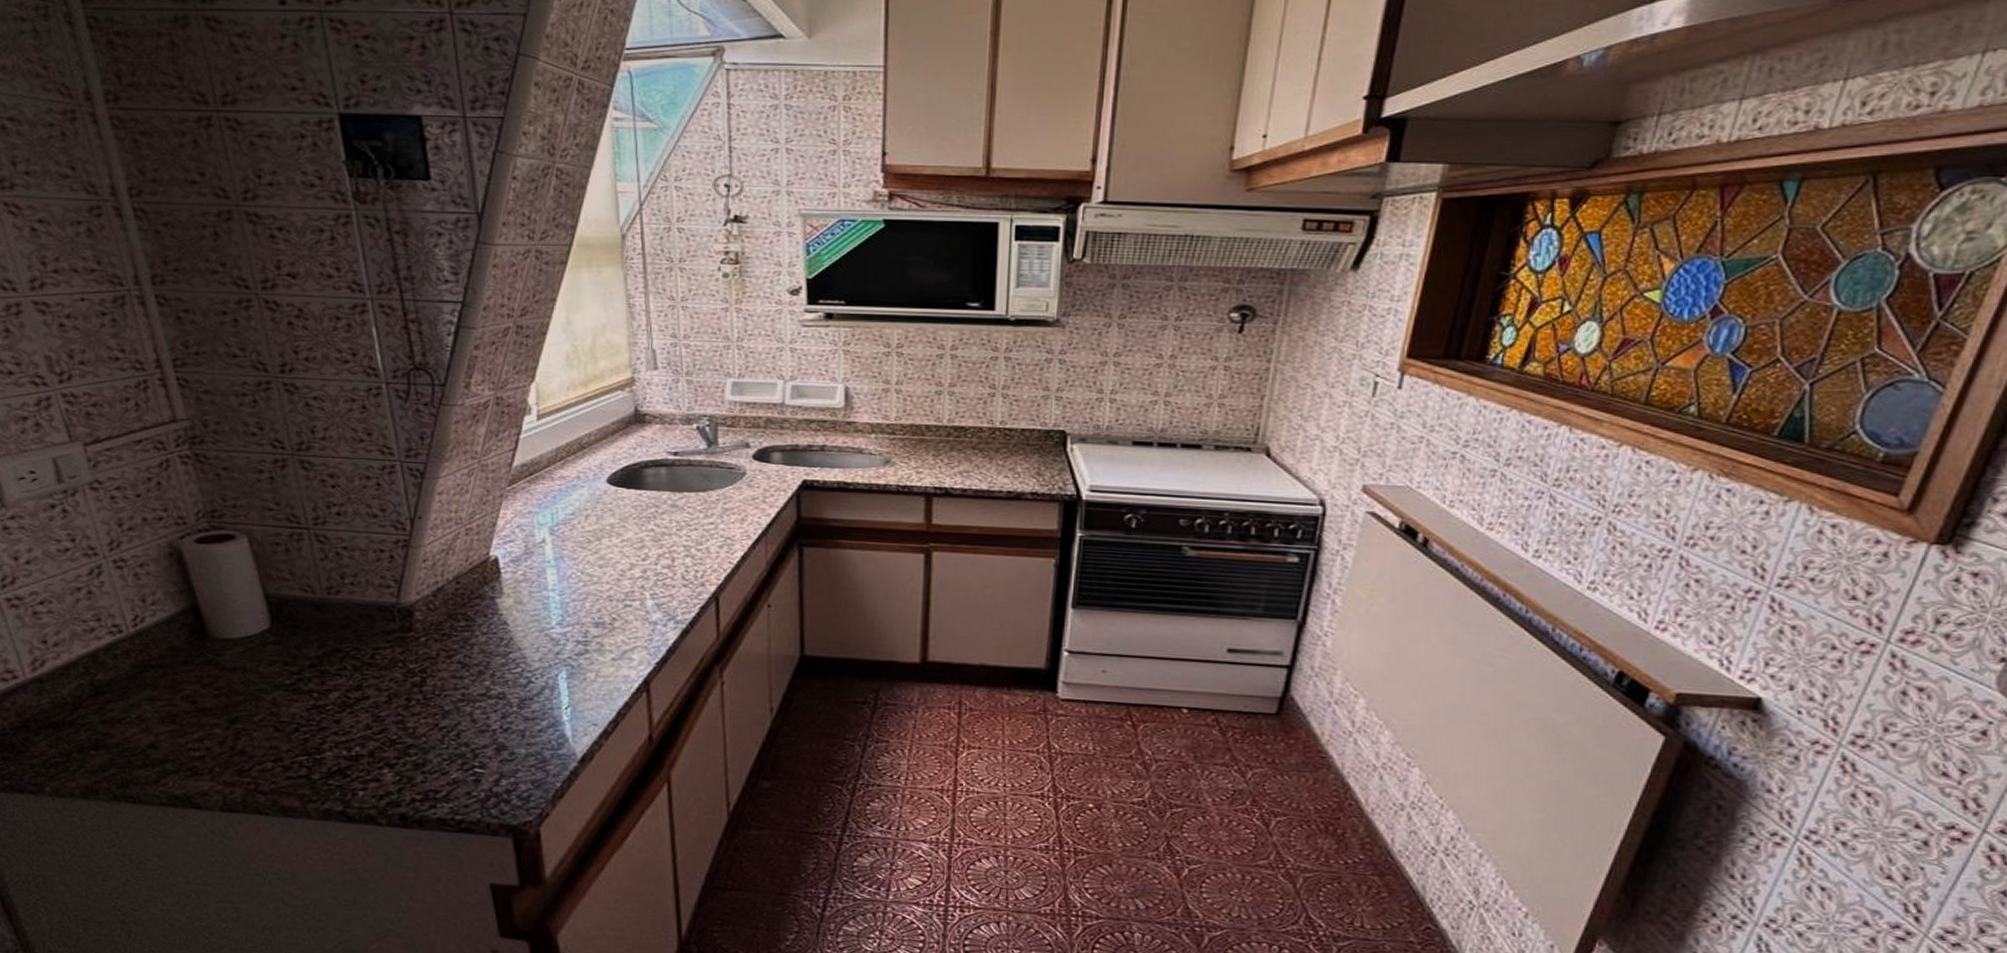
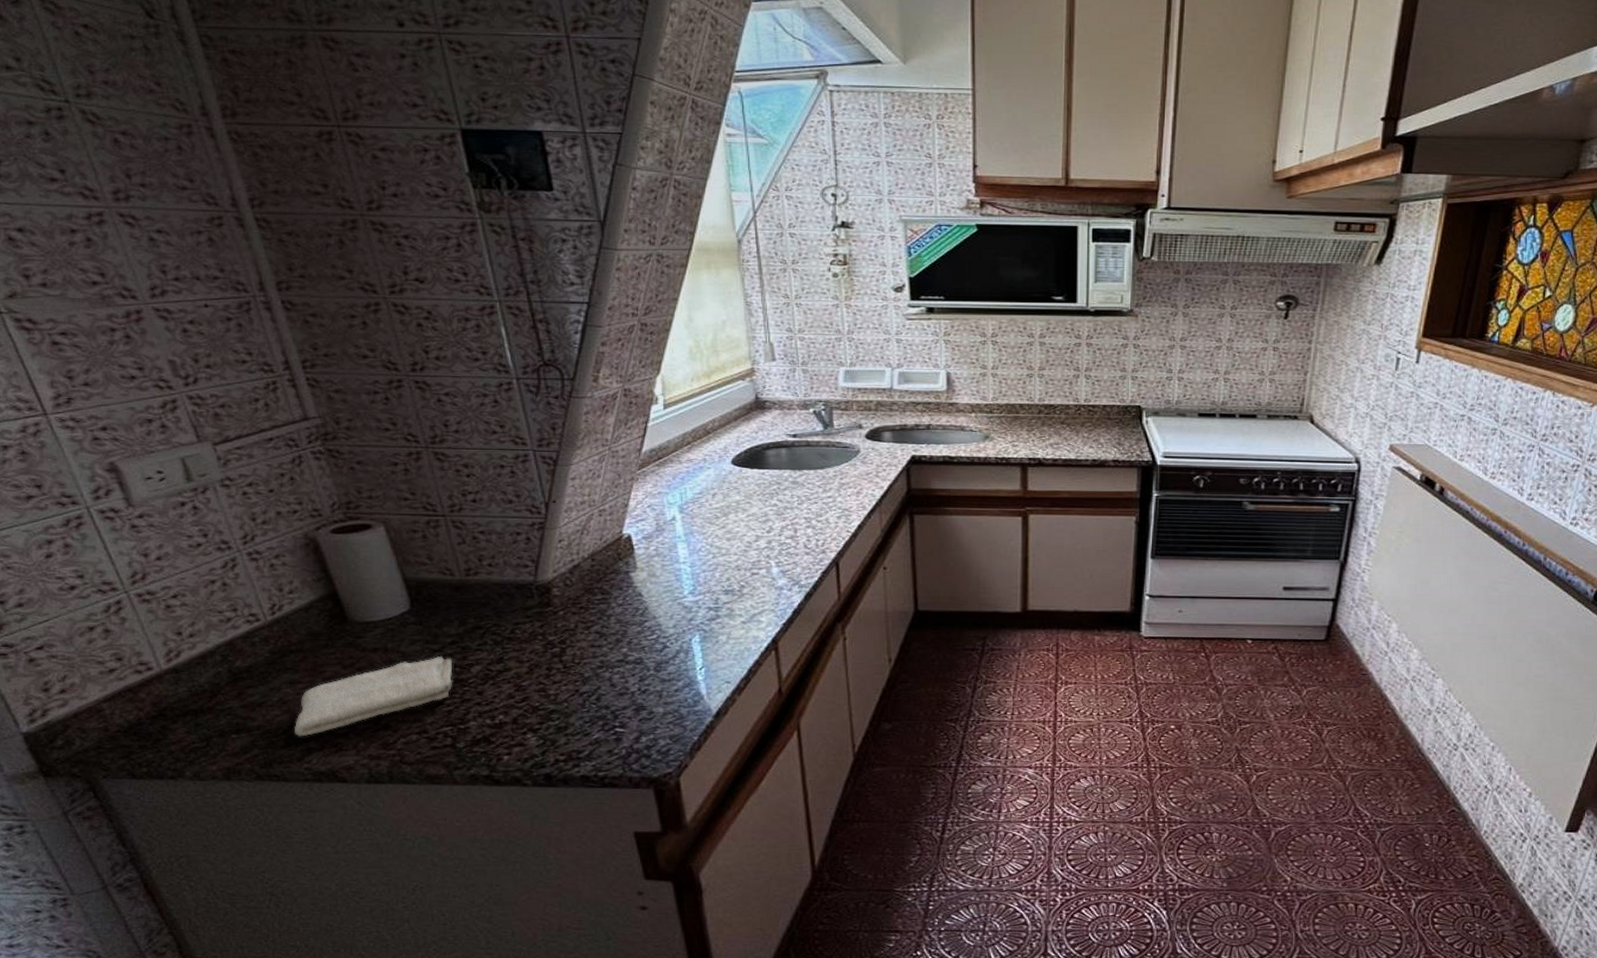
washcloth: none [151,679,311,758] -> present [293,655,453,737]

